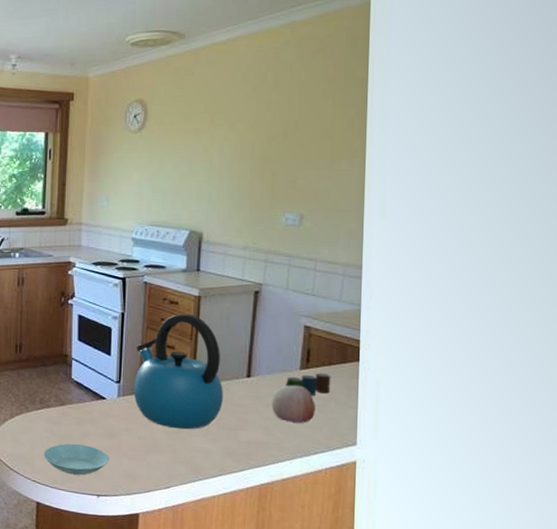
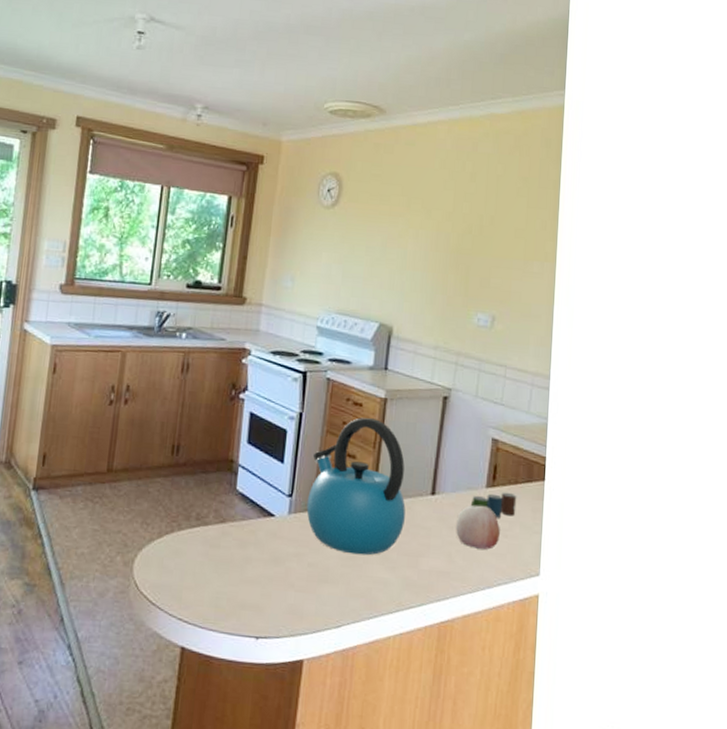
saucer: present [43,443,109,475] -> none [194,571,274,612]

